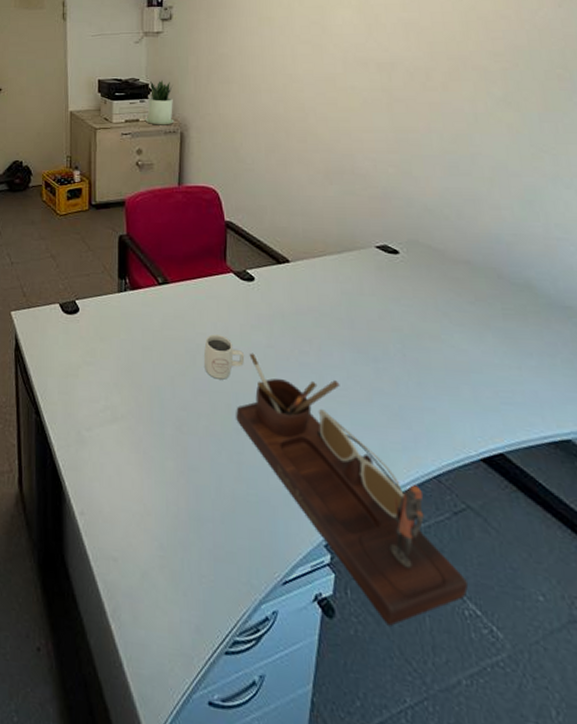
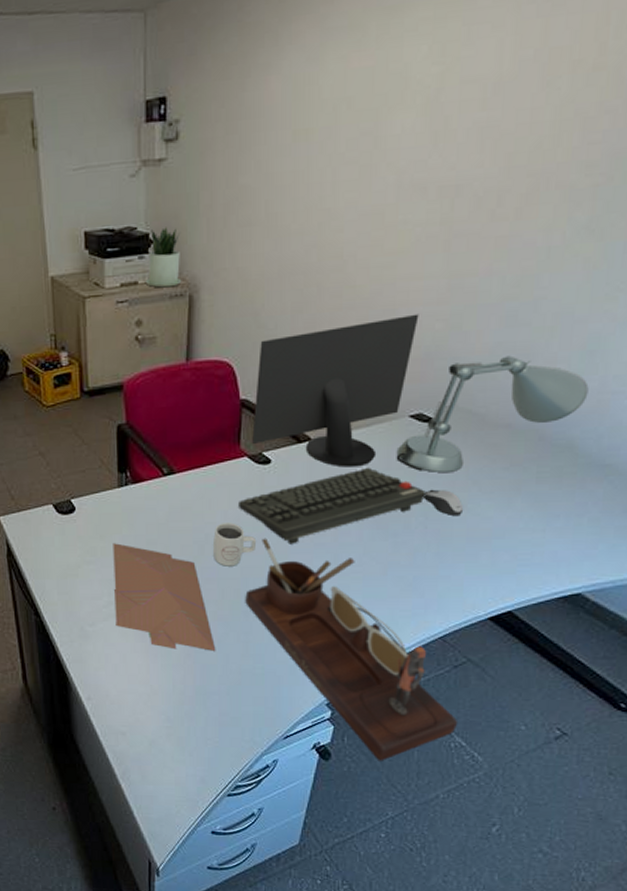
papers: none [111,346,209,470] -> present [113,543,216,651]
computer keyboard: none [227,291,401,362] -> present [239,467,427,544]
computer monitor: none [236,159,374,290] -> present [252,314,419,467]
desk lamp: none [367,200,535,302] -> present [396,355,589,472]
computer mouse: none [398,317,437,347] -> present [424,489,463,517]

